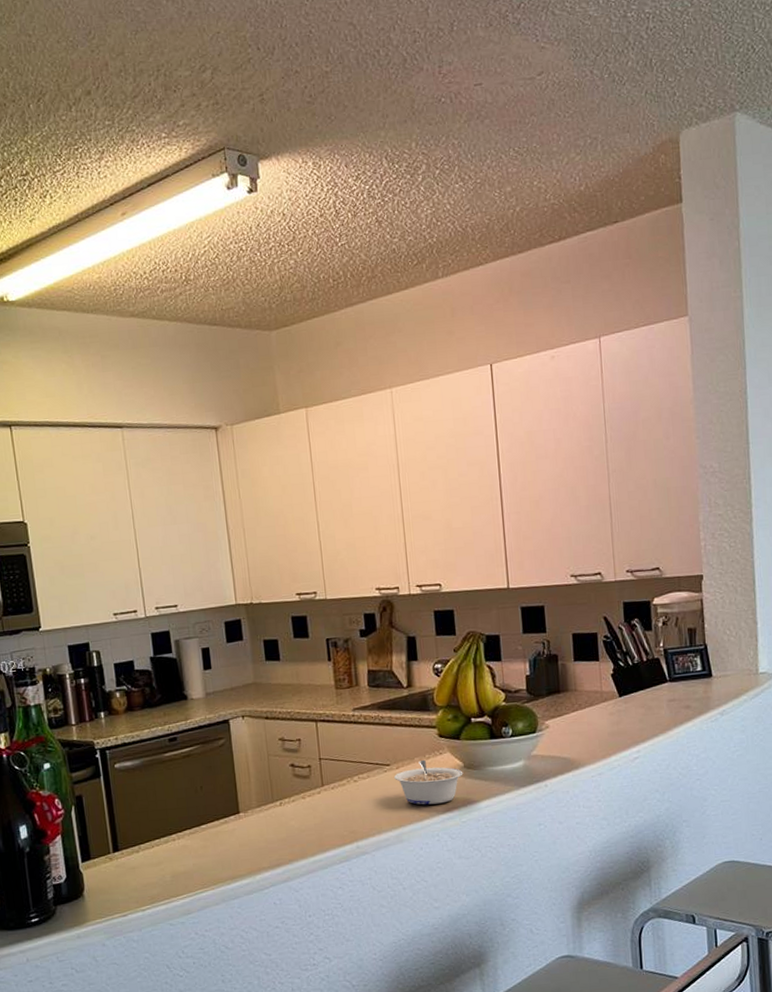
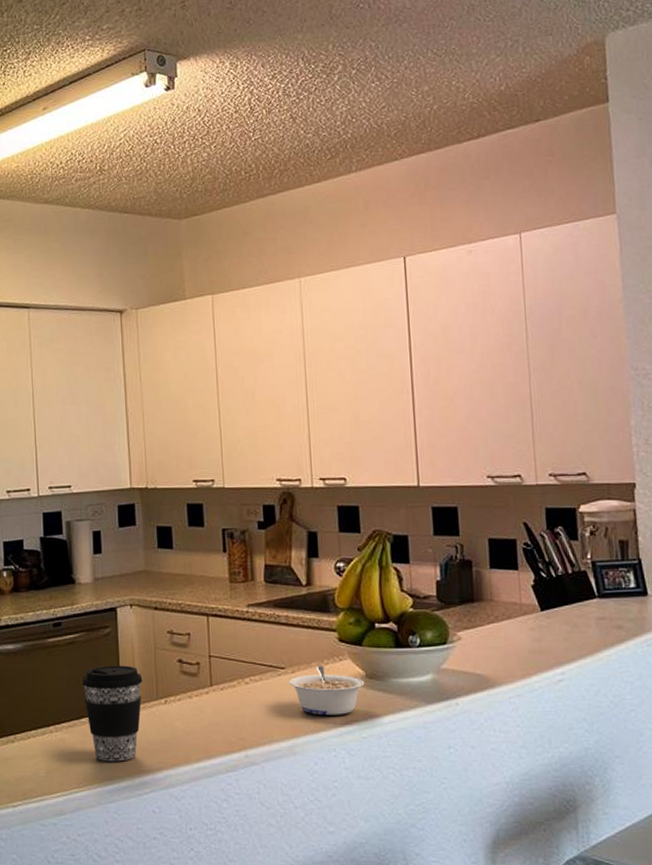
coffee cup: none [200,773,258,863] -> present [82,665,143,762]

